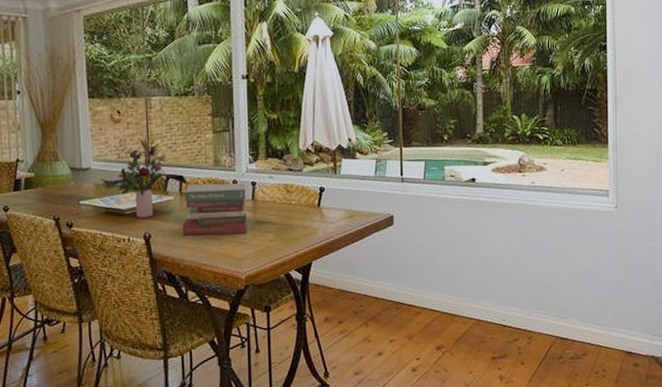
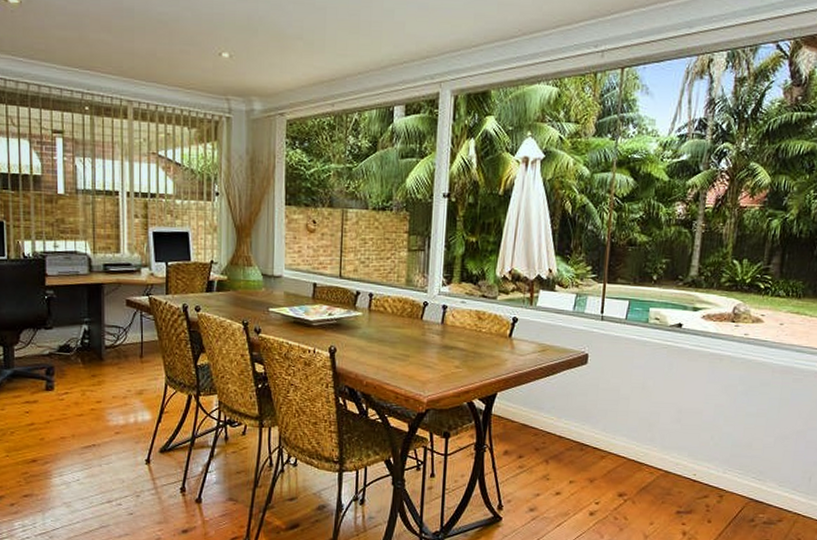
bouquet: present [100,134,188,218] -> none [291,247,378,331]
books: present [182,183,247,236] -> none [367,303,436,357]

